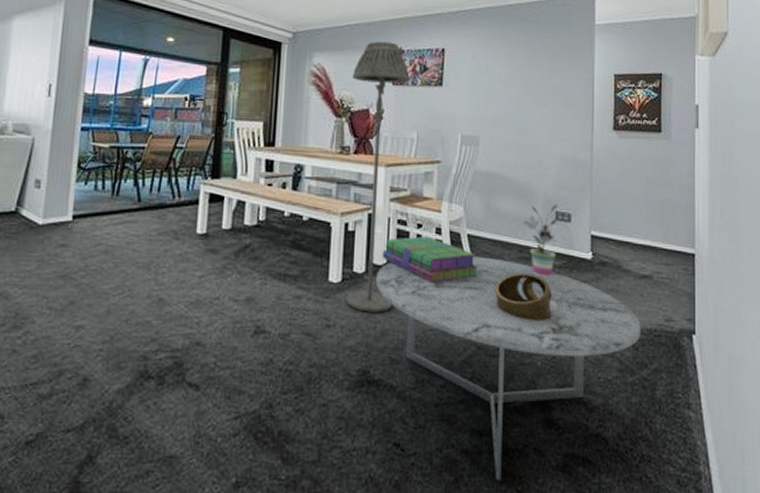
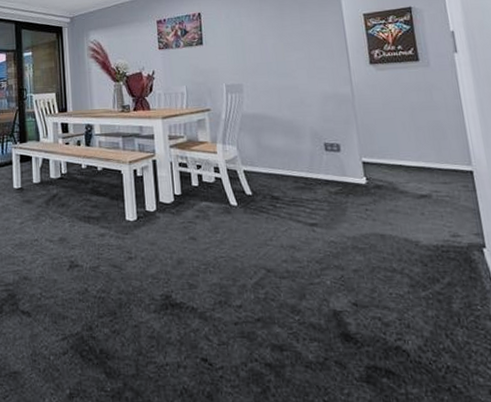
floor lamp: present [346,41,410,313] -> none [124,14,184,245]
coffee table: present [375,256,641,482] -> none [166,189,428,392]
stack of books: present [382,236,479,283] -> none [169,175,259,215]
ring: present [495,273,553,322] -> none [276,201,336,244]
potted plant: present [522,203,558,276] -> none [293,136,331,202]

